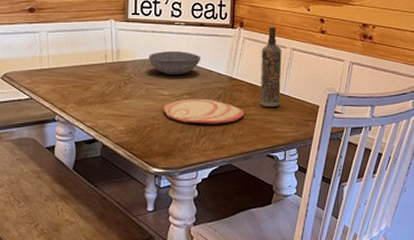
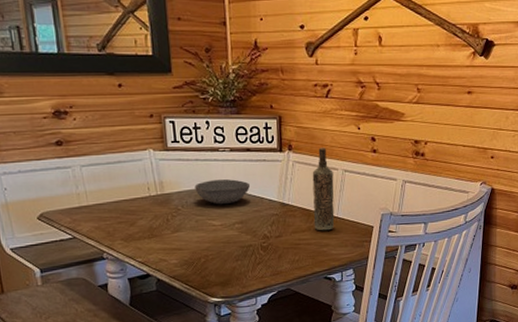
plate: present [164,99,245,124] -> none [216,226,300,252]

